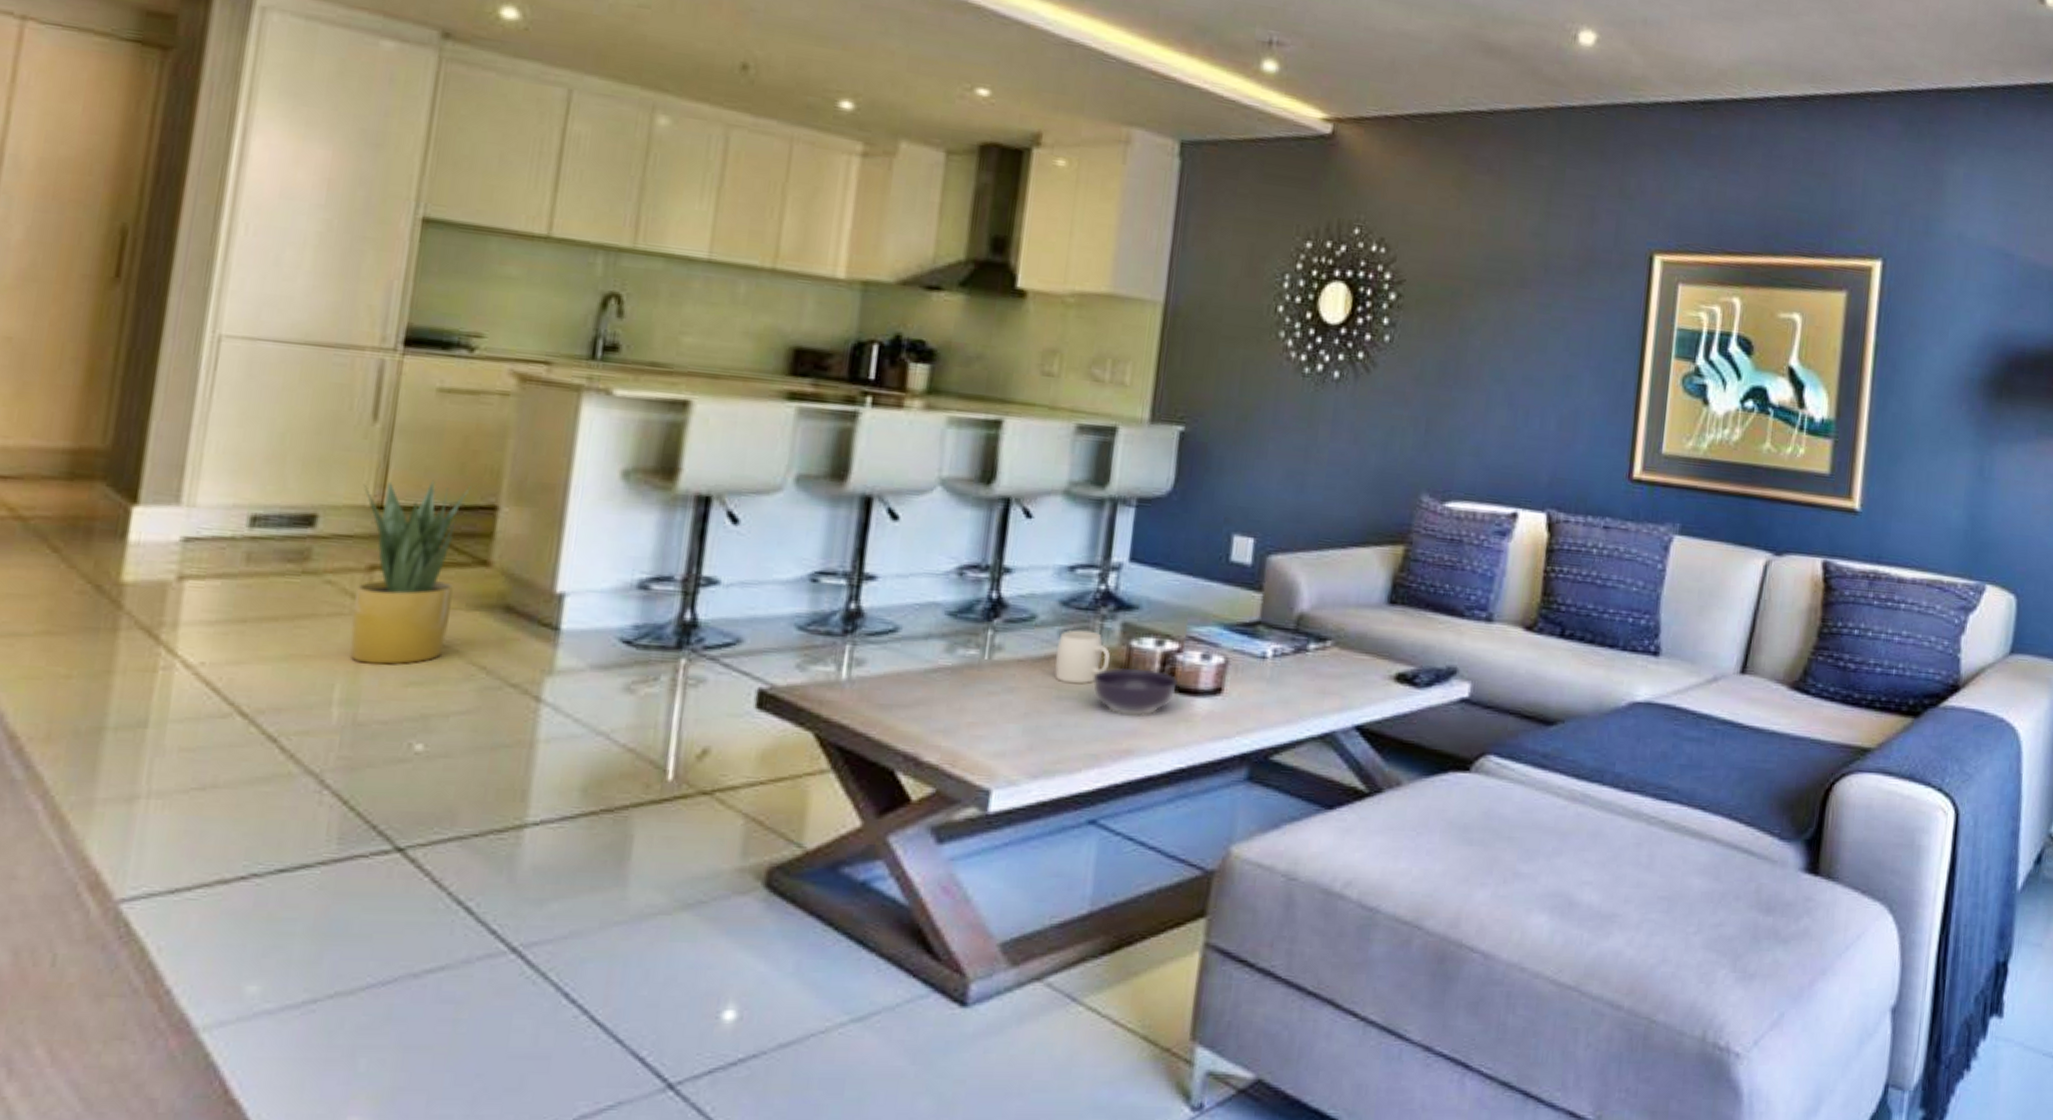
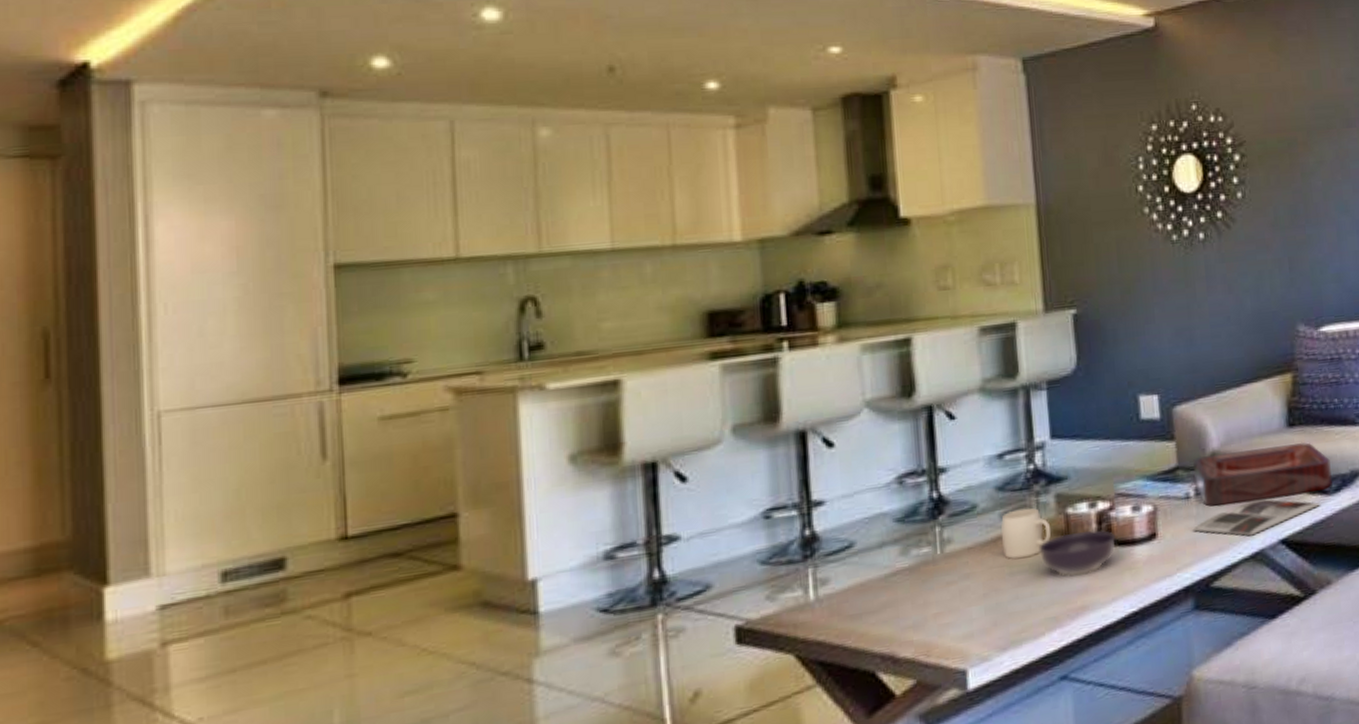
planter: present [350,479,471,666] -> none [324,500,432,685]
magazine: none [1262,676,1408,714] -> present [1192,499,1321,536]
decorative tray: none [1274,615,1427,683] -> present [1193,442,1332,507]

